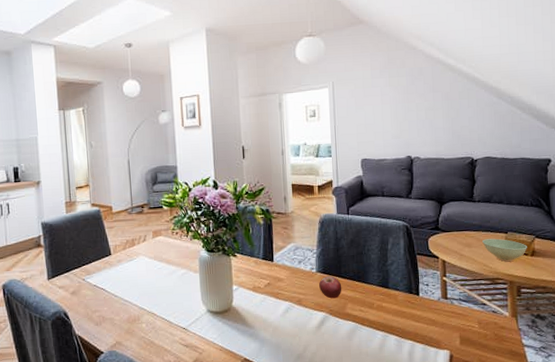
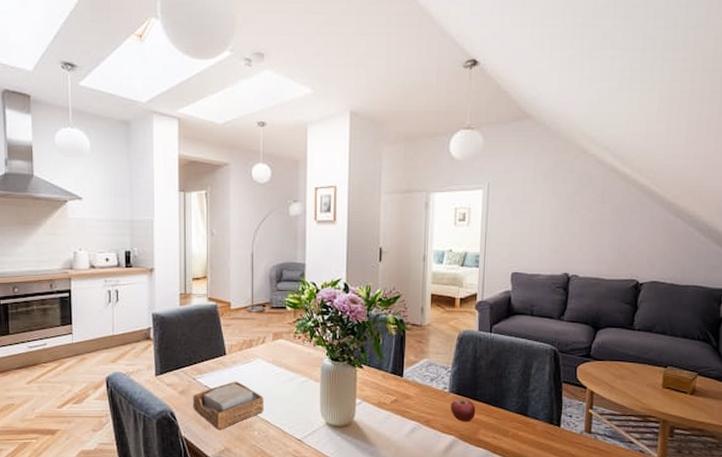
napkin holder: none [84,278,149,325] -> present [193,381,264,429]
bowl: present [482,238,527,262] -> none [637,372,687,399]

